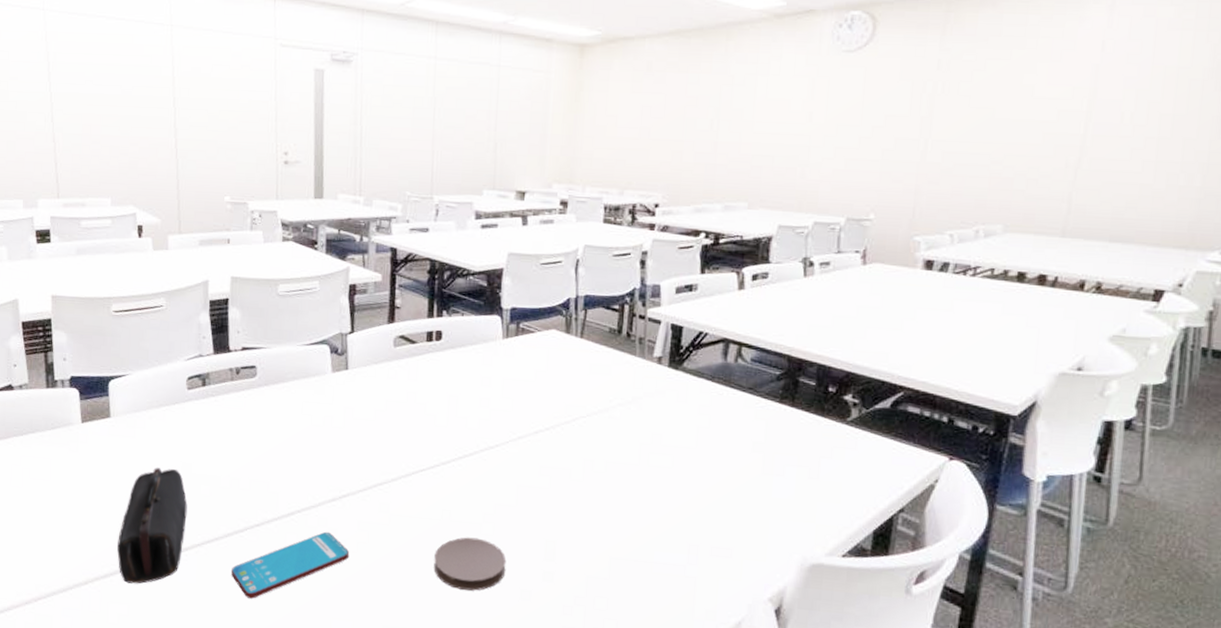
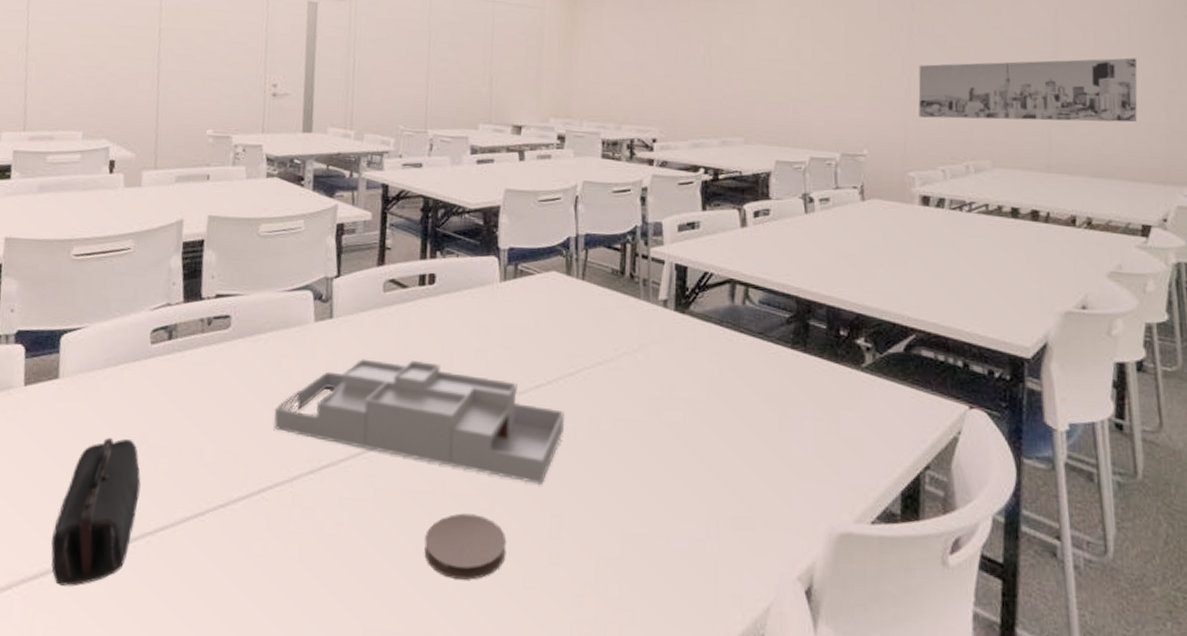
smartphone: present [230,531,350,599] -> none [186,511,328,600]
desk organizer: none [299,405,562,515] -> present [274,359,566,485]
wall art: none [932,117,1180,186] -> present [918,58,1138,122]

